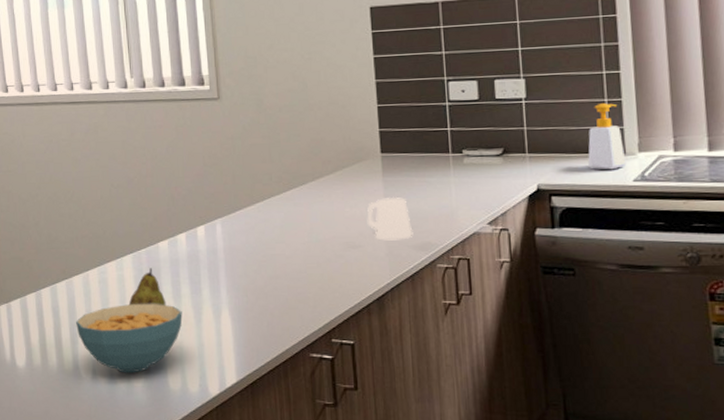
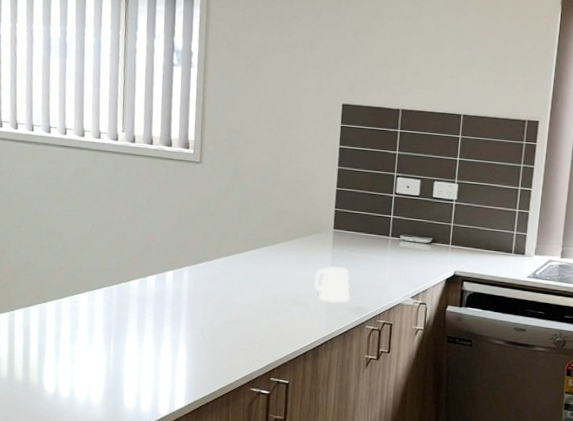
cereal bowl: present [76,303,183,373] -> none [44,331,144,391]
fruit: present [129,268,166,306] -> none [96,302,131,337]
soap bottle: present [588,102,627,170] -> none [495,212,525,267]

